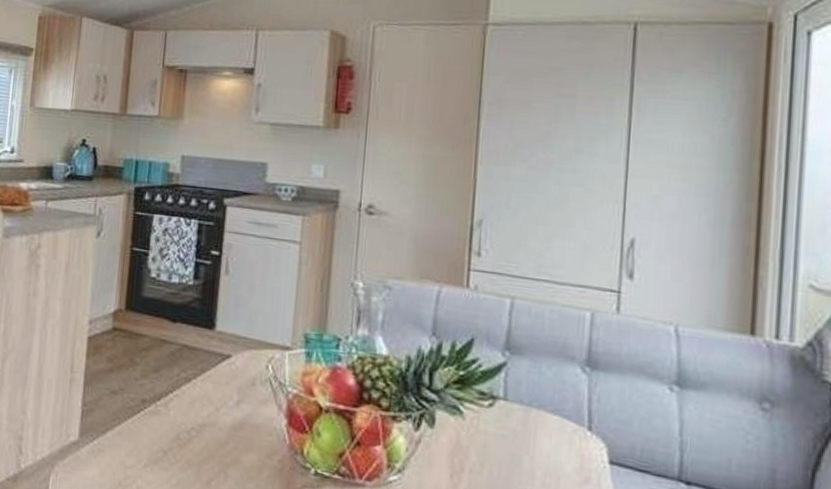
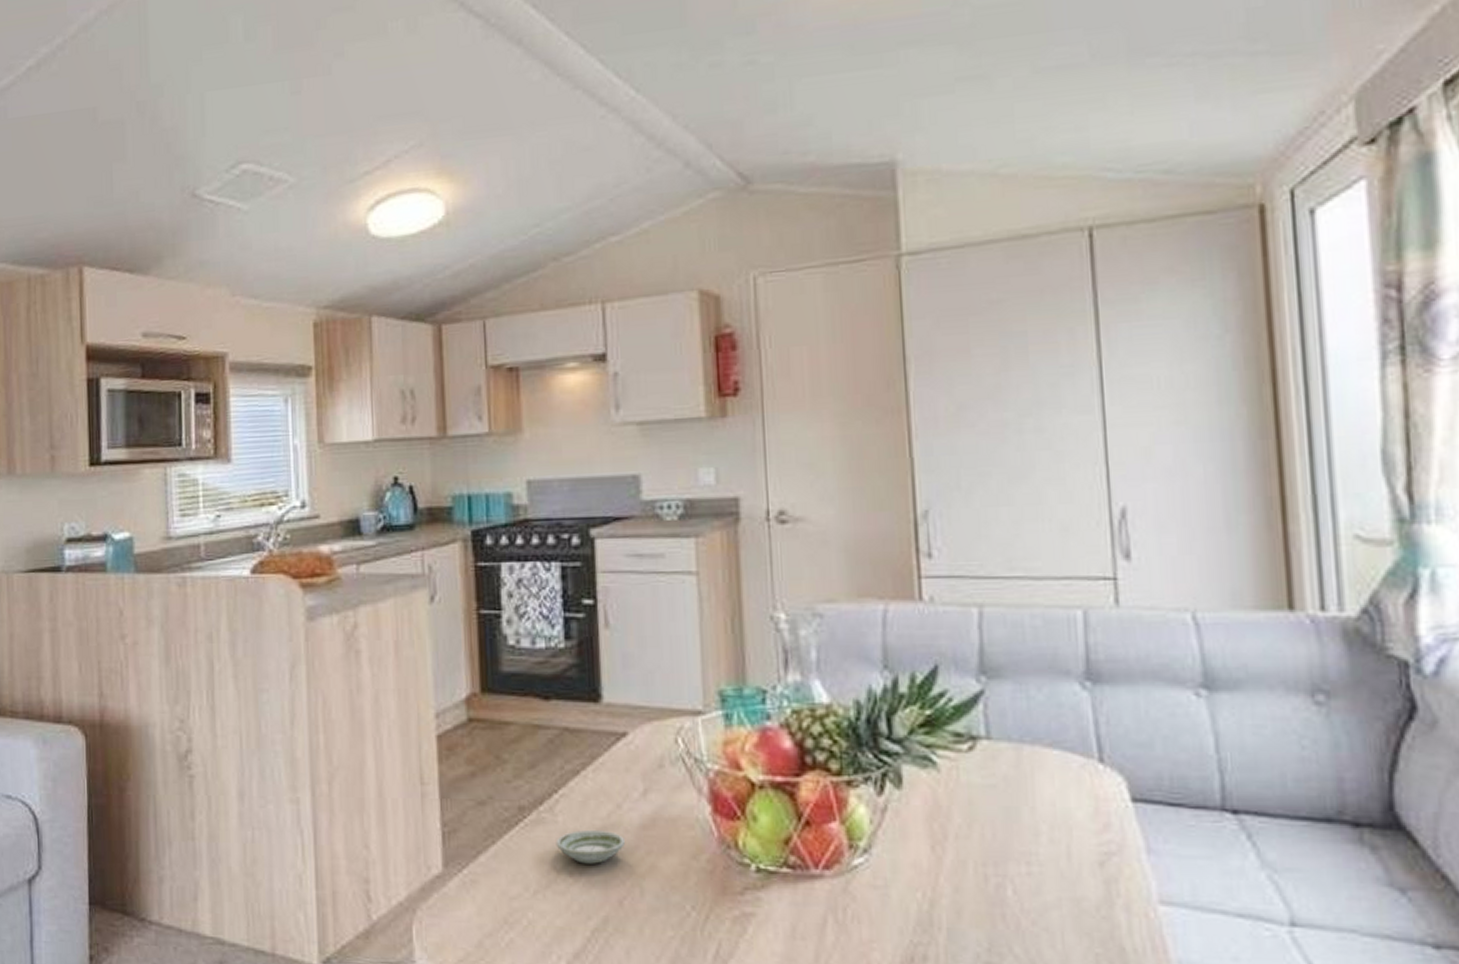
saucer: none [166,424,218,451] -> present [555,830,625,864]

